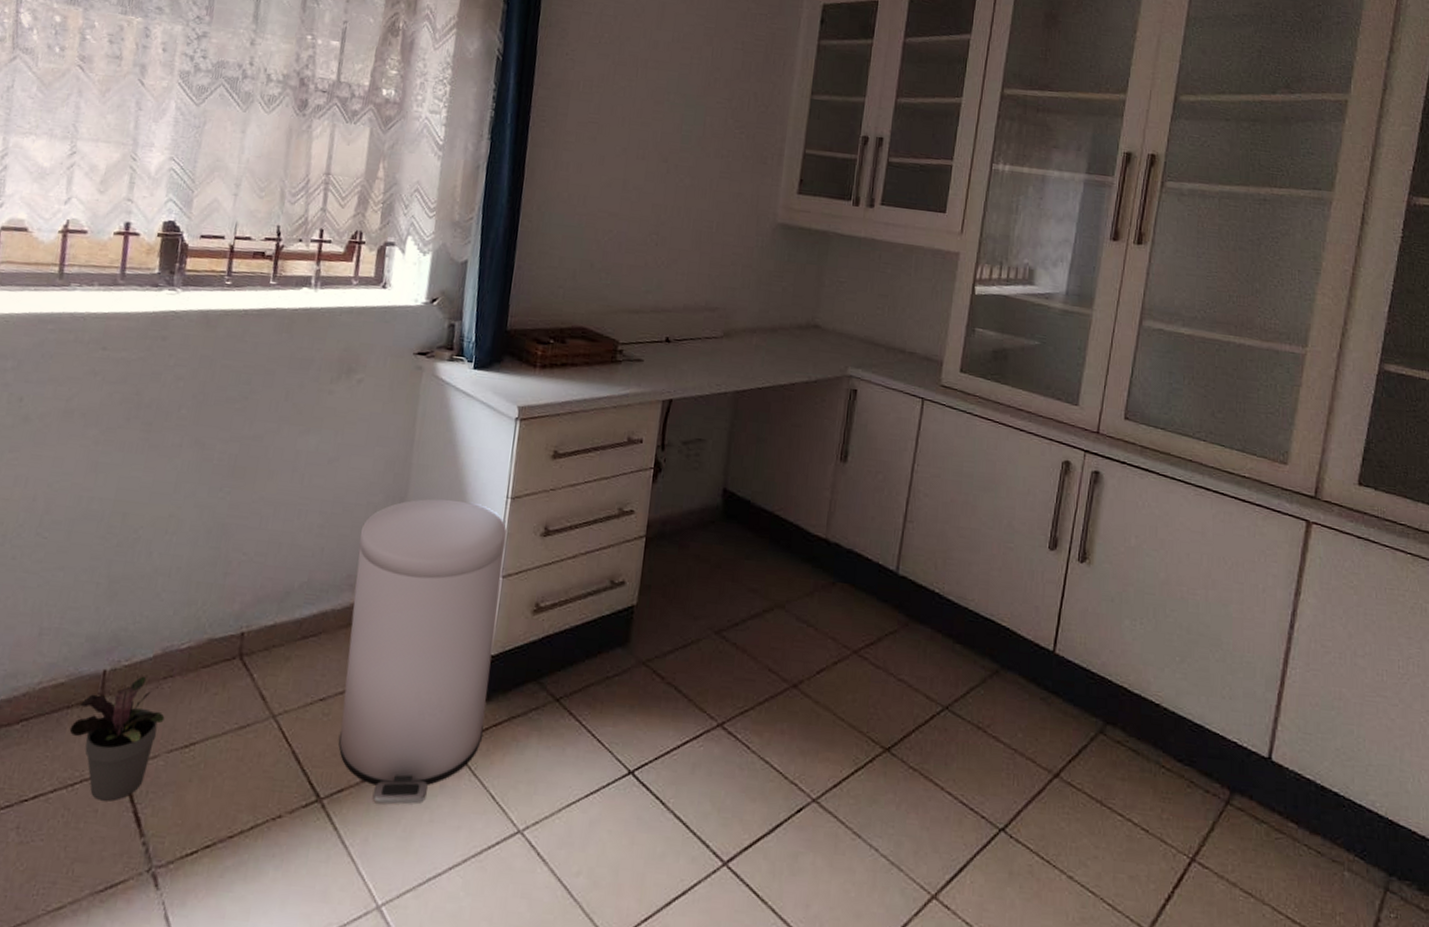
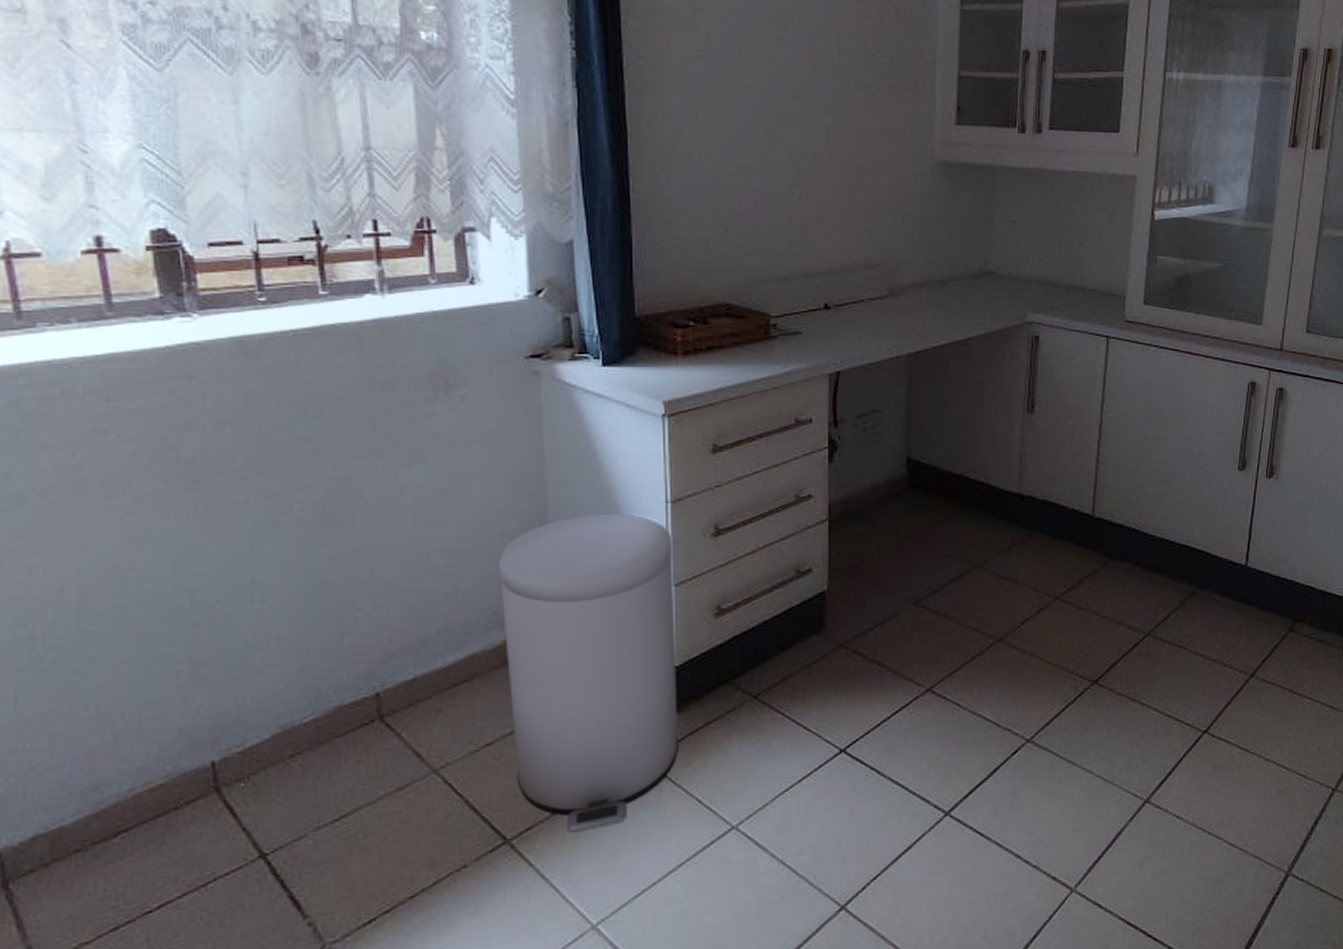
potted plant: present [69,676,165,801] -> none [184,759,302,894]

